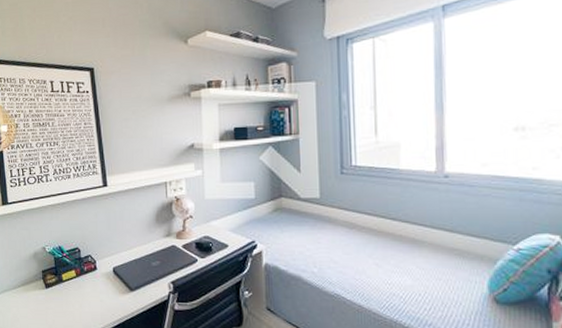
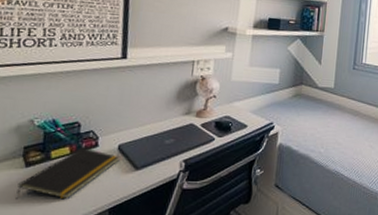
notepad: none [43,271,116,317] -> present [16,148,120,200]

